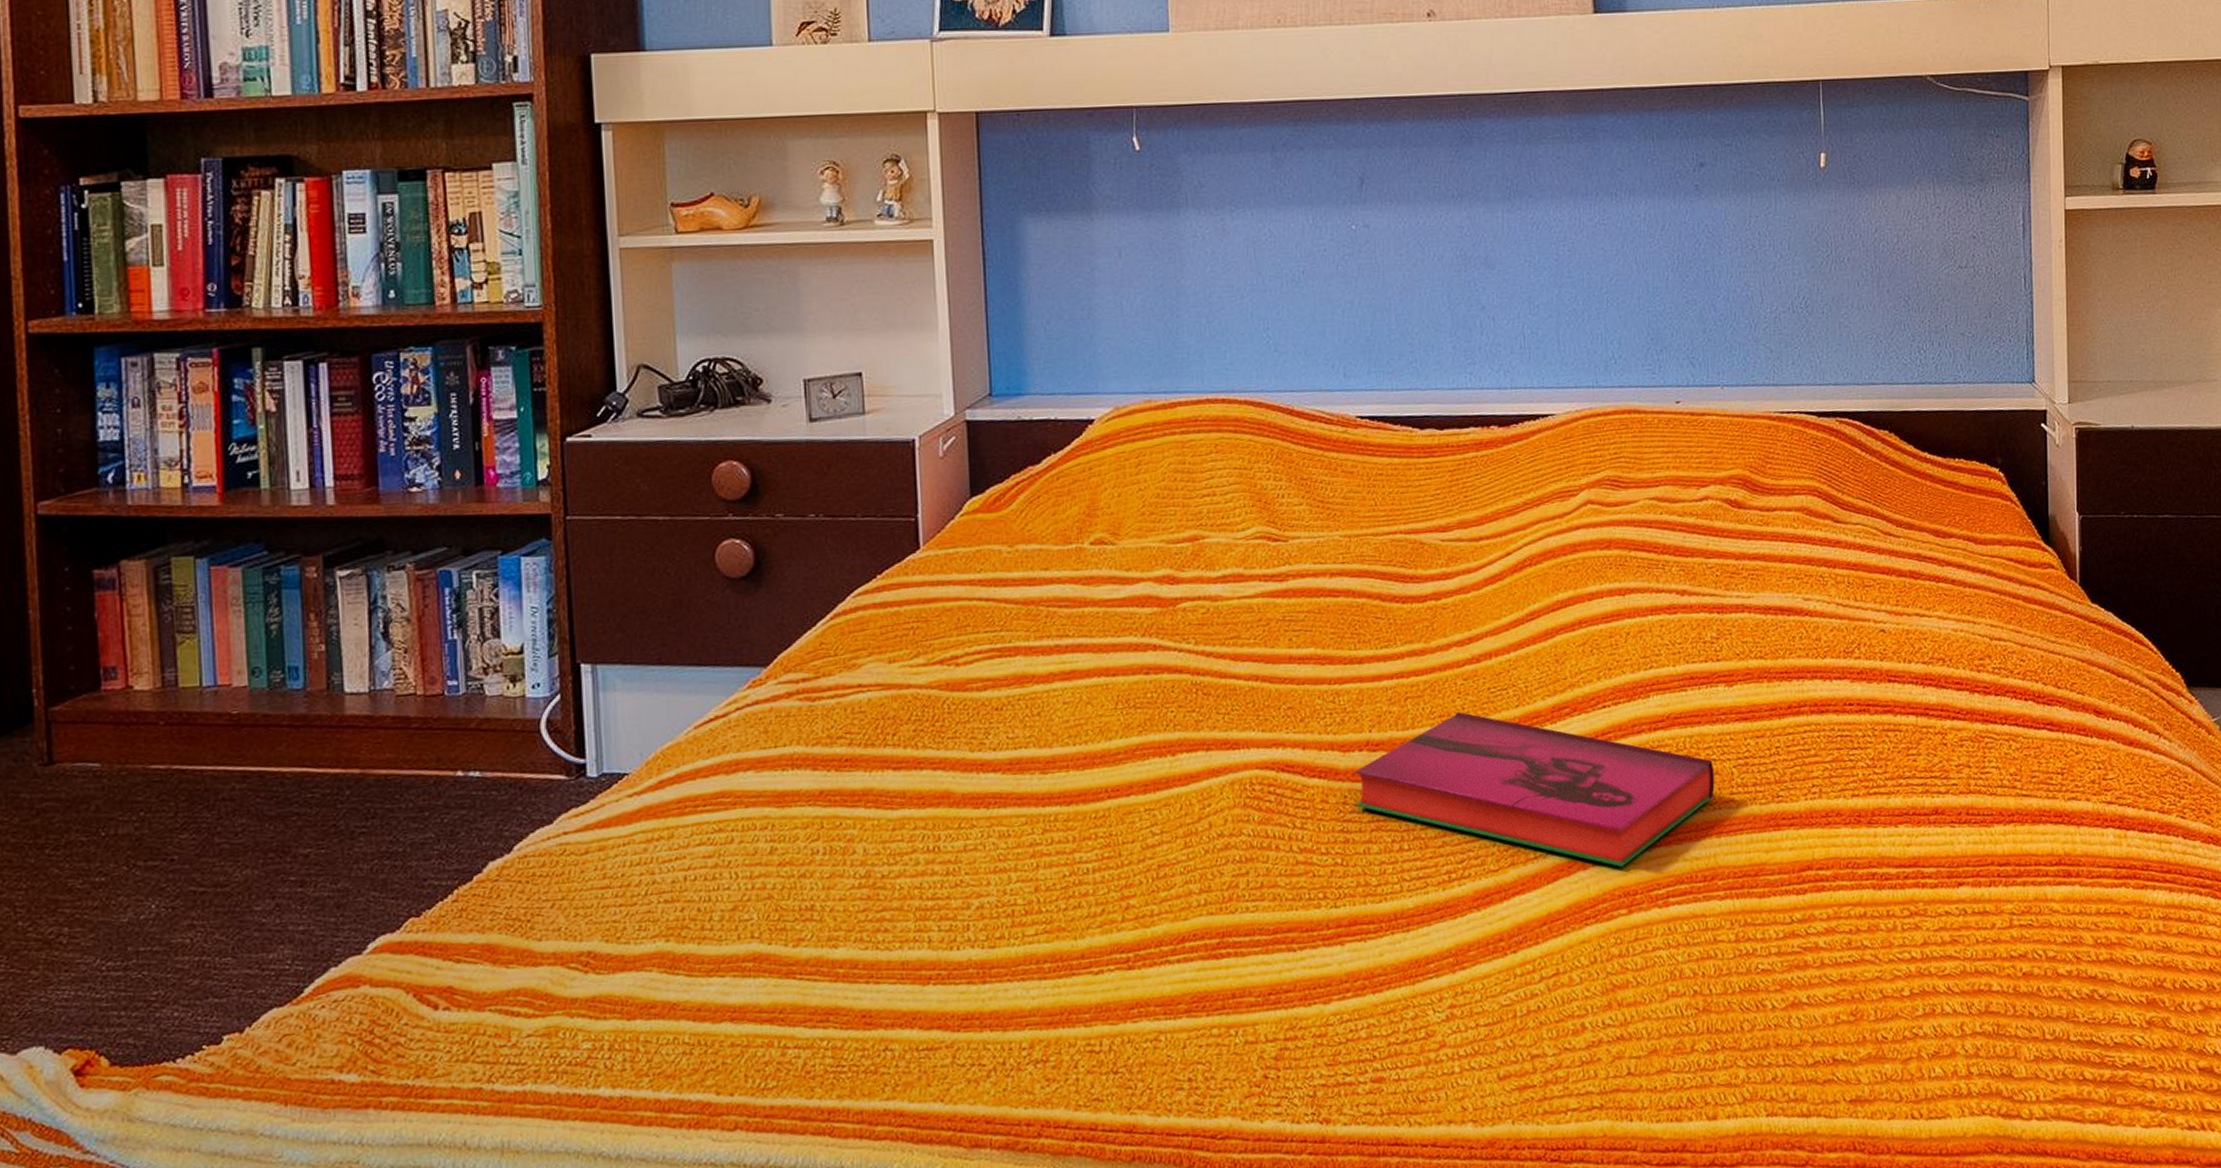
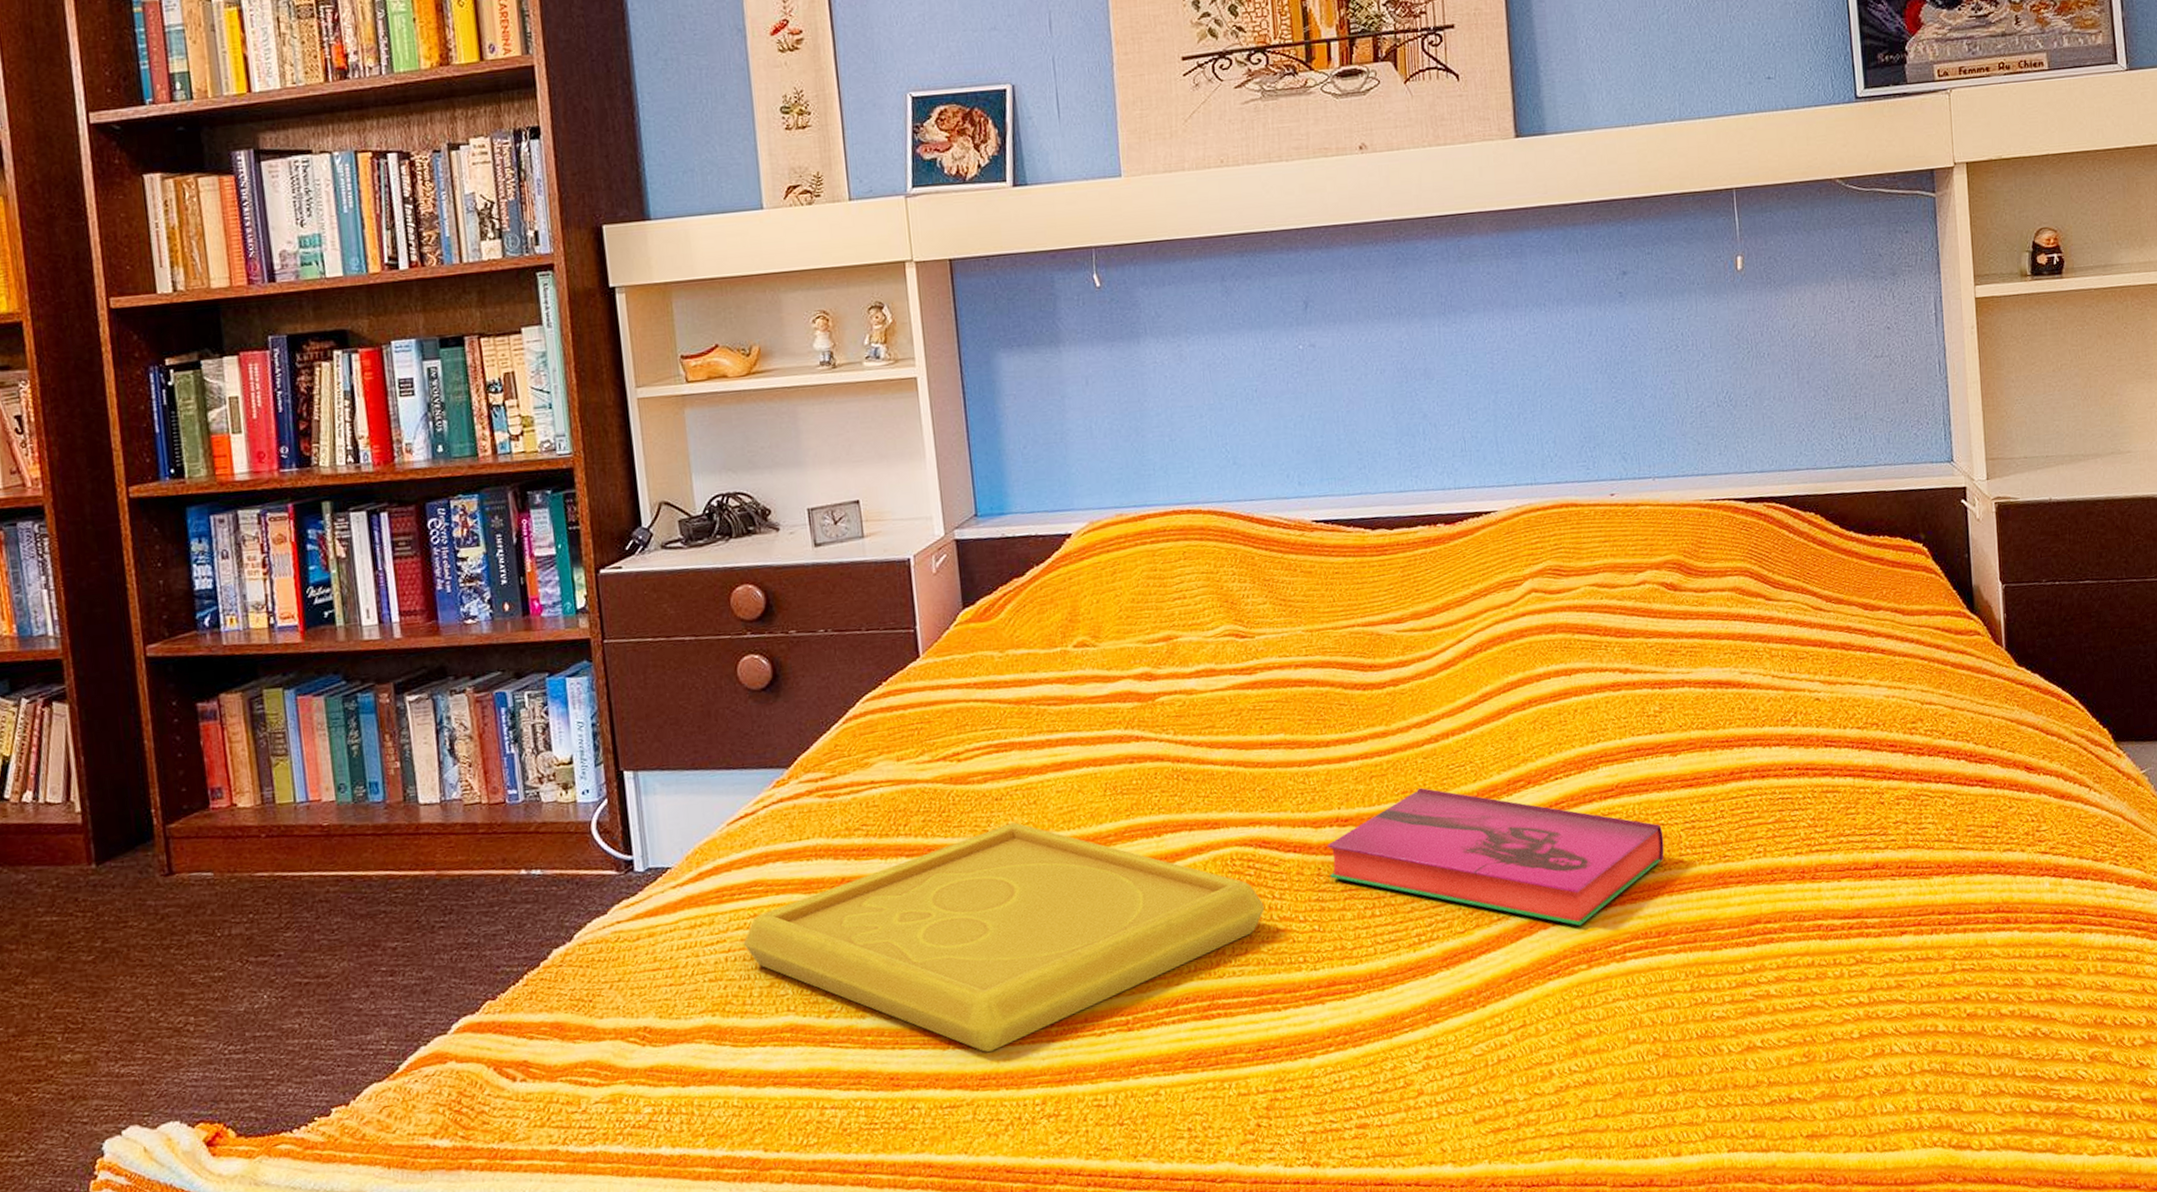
serving tray: none [705,735,1284,990] -> present [743,822,1264,1053]

